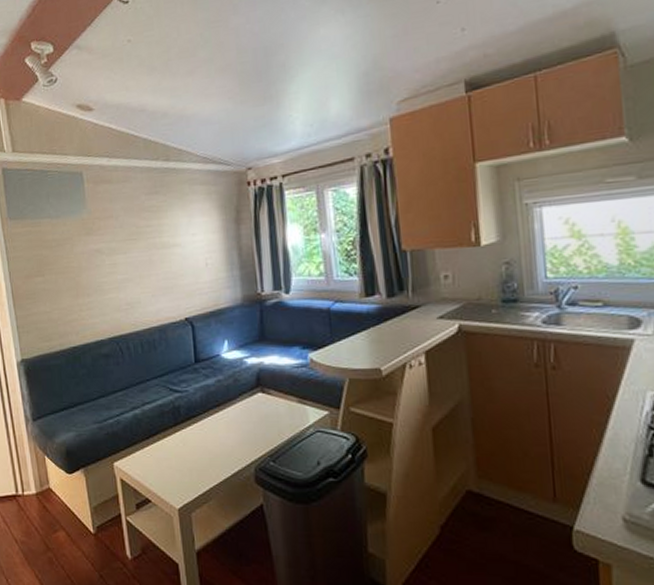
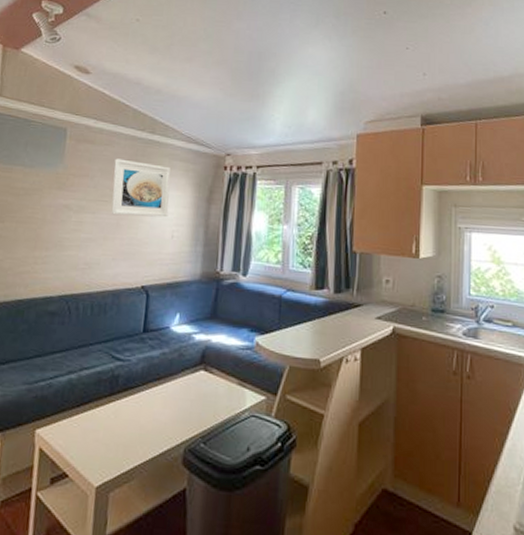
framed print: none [135,193,198,252] -> present [111,158,171,218]

